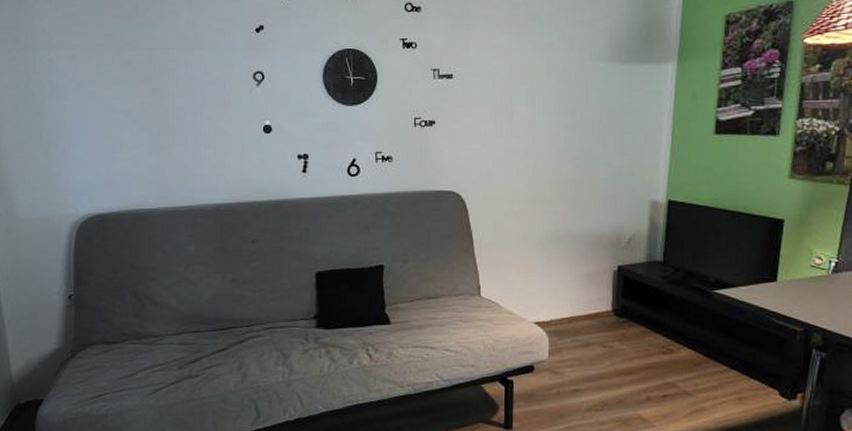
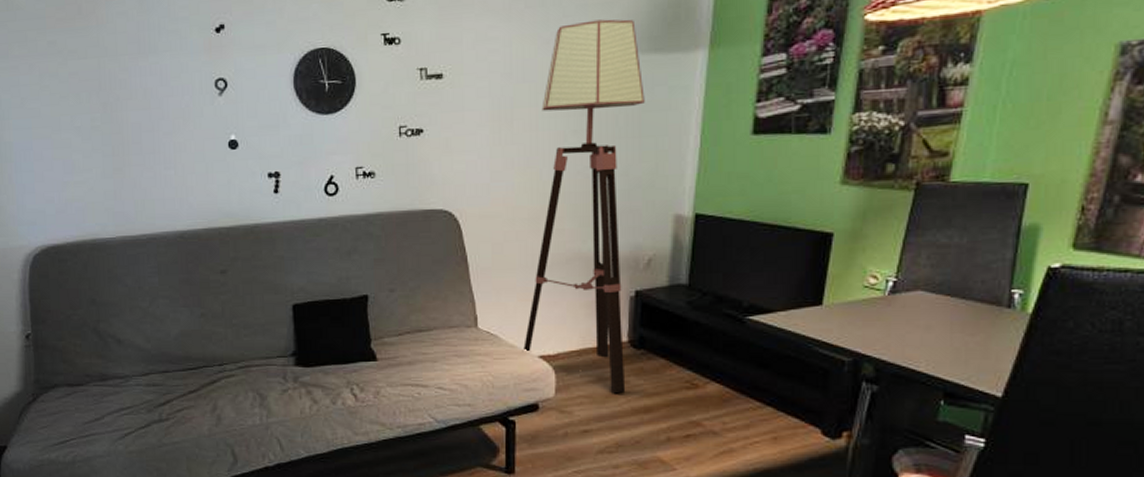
floor lamp: none [520,34,624,357] -> present [522,19,645,394]

